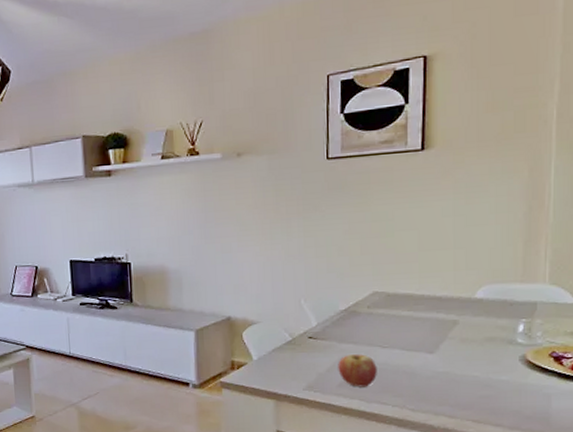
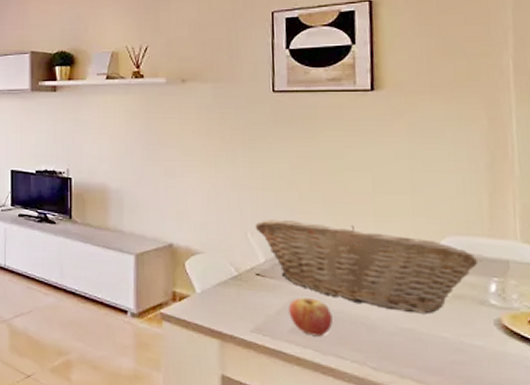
fruit basket: none [308,284,510,358] -> present [255,220,479,314]

